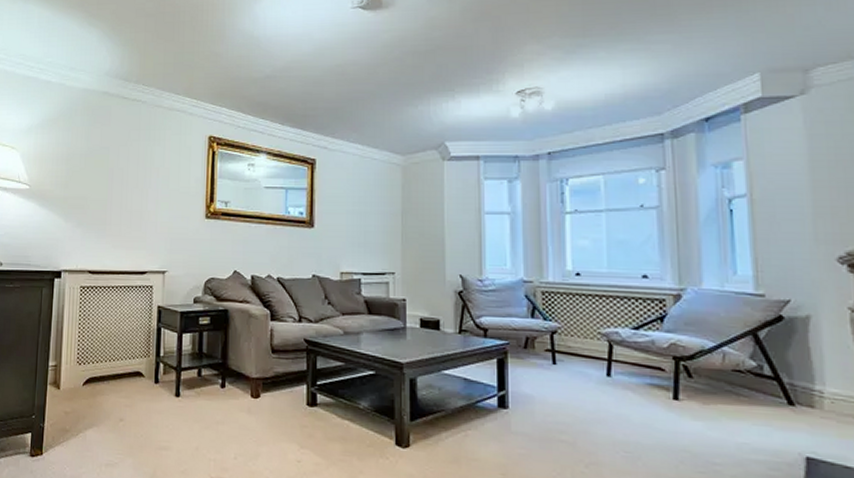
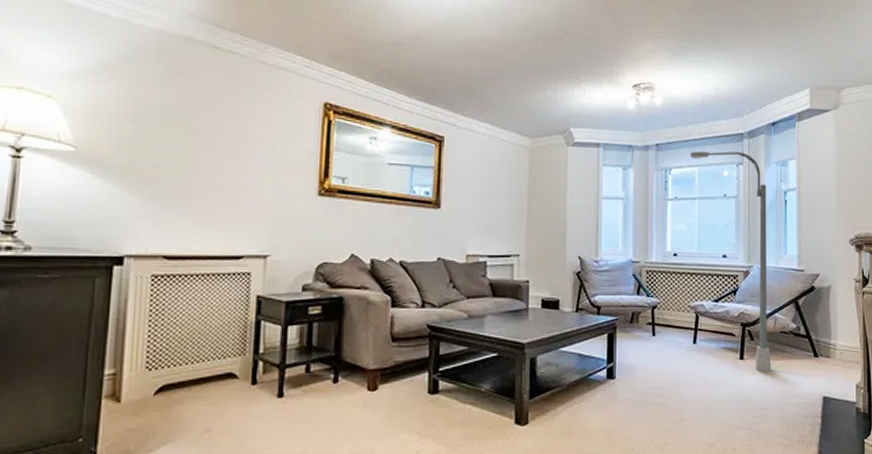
floor lamp: none [591,155,722,418] -> present [689,151,772,372]

